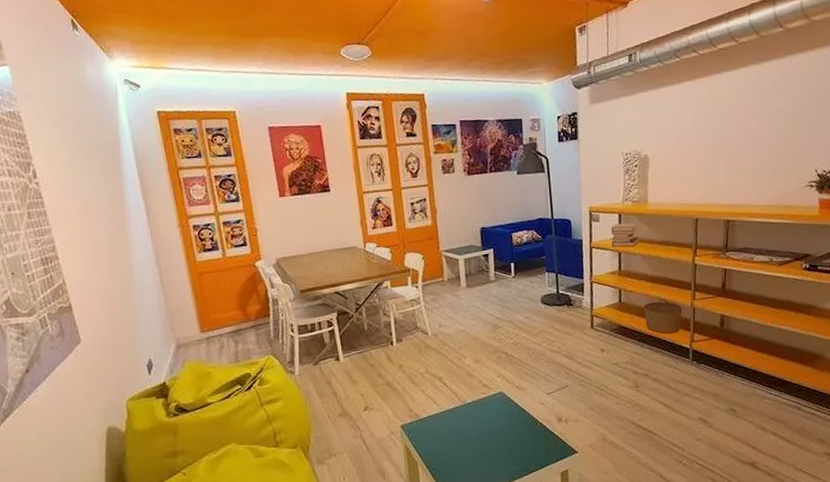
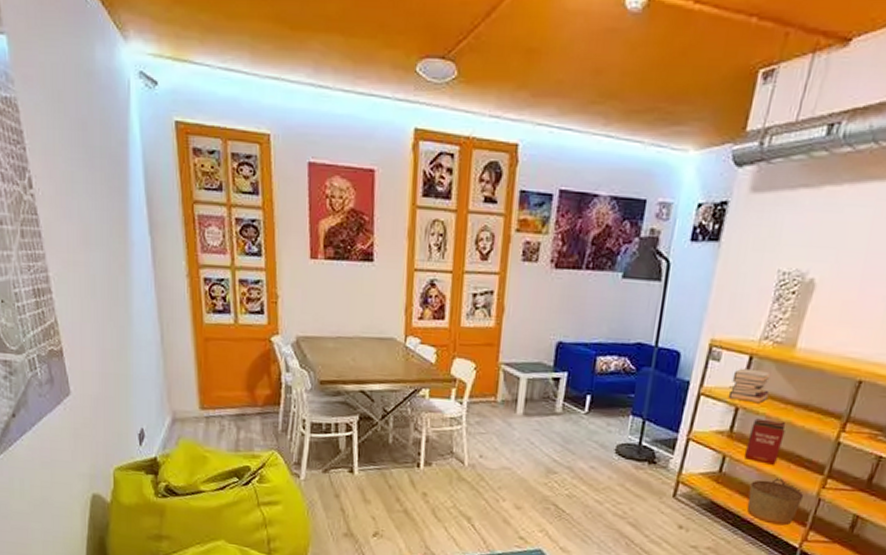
books: none [633,257,658,291] -> present [745,418,785,467]

